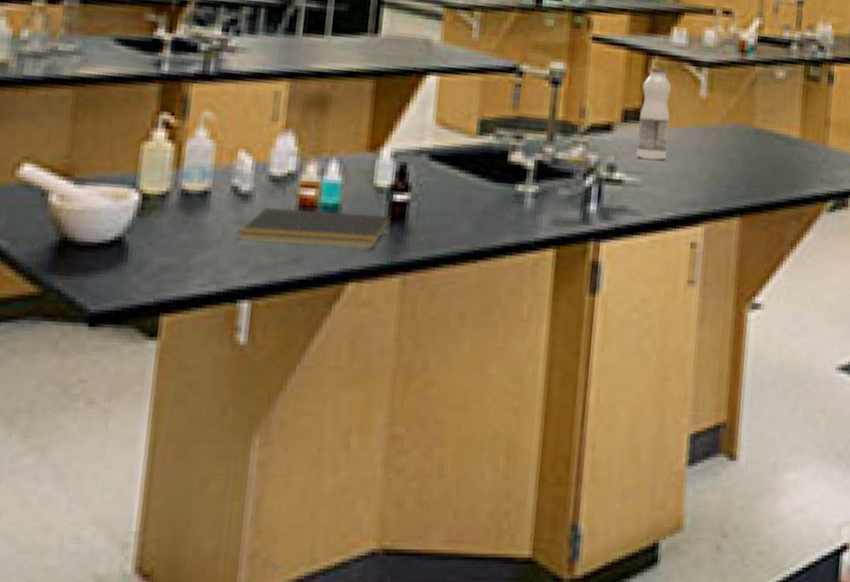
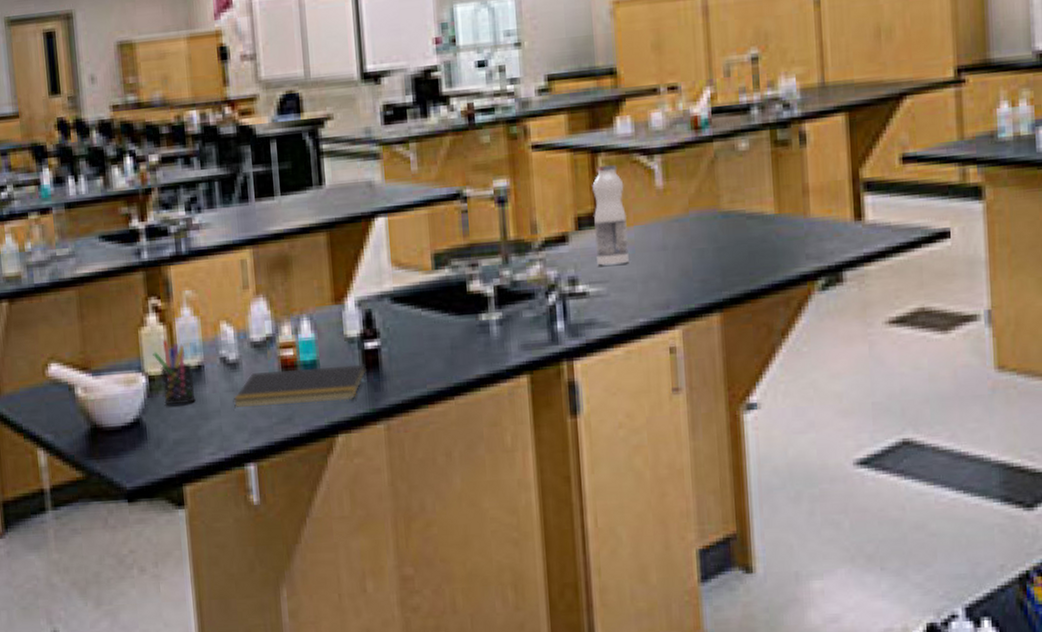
pen holder: none [153,158,197,229] -> present [153,339,196,405]

